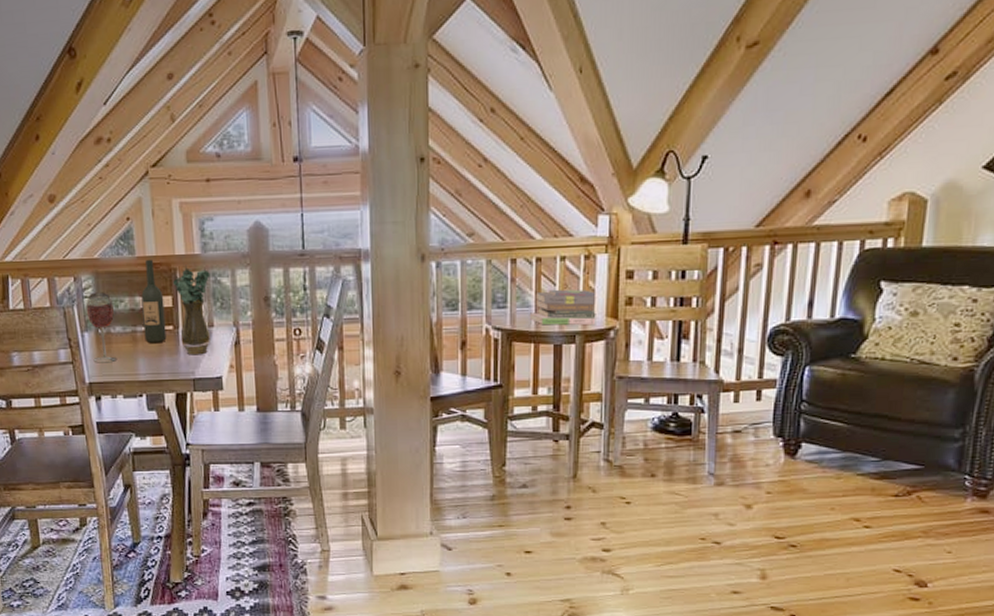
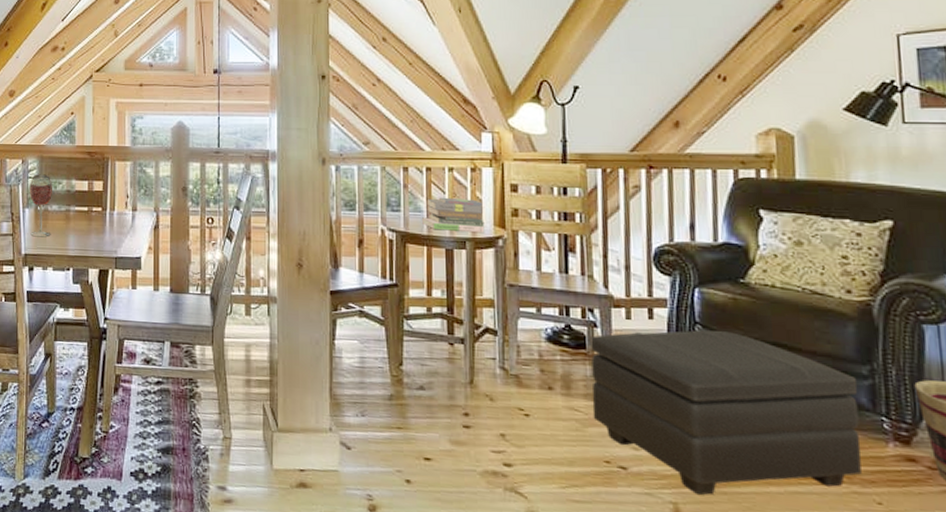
wine bottle: present [141,259,167,344] -> none [76,148,96,223]
vase: present [172,264,211,355] -> none [104,155,137,236]
footstool: none [692,406,949,560] -> present [590,330,862,495]

